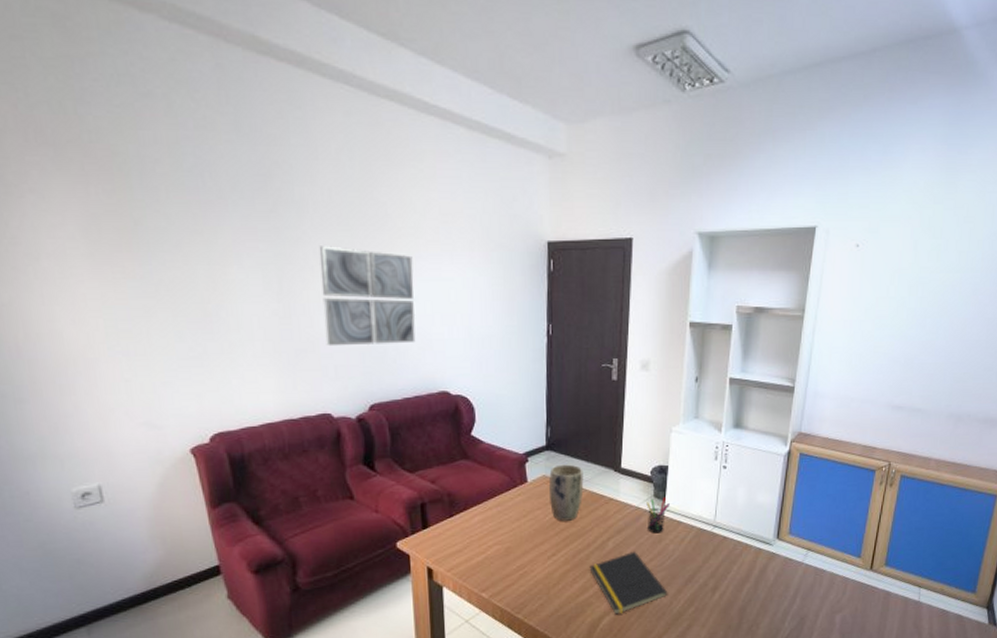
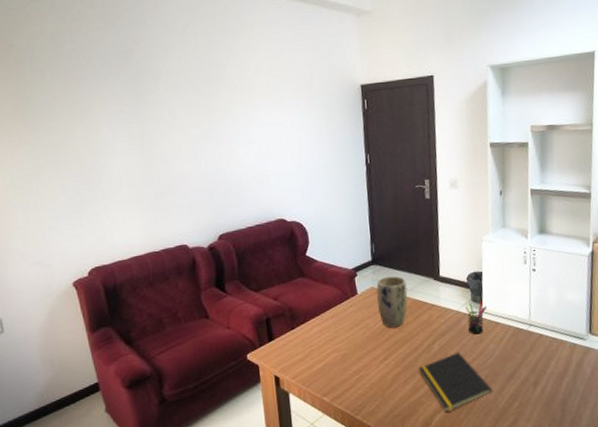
wall art: present [319,246,416,347] -> none [172,104,255,188]

